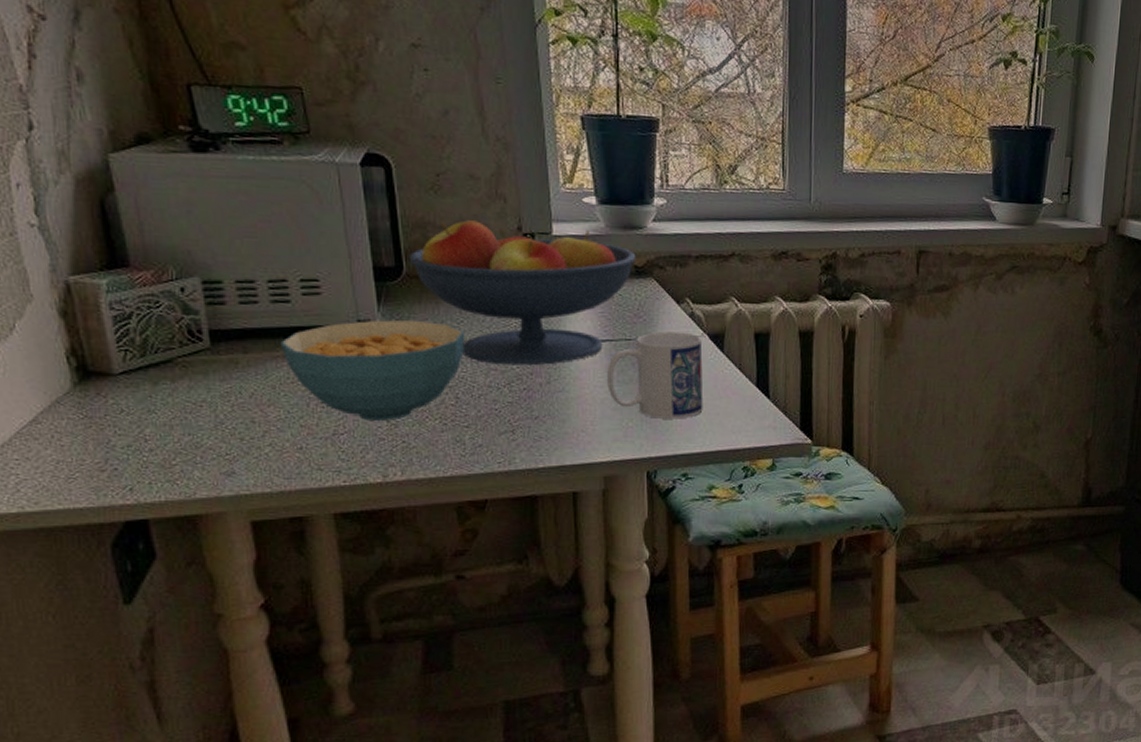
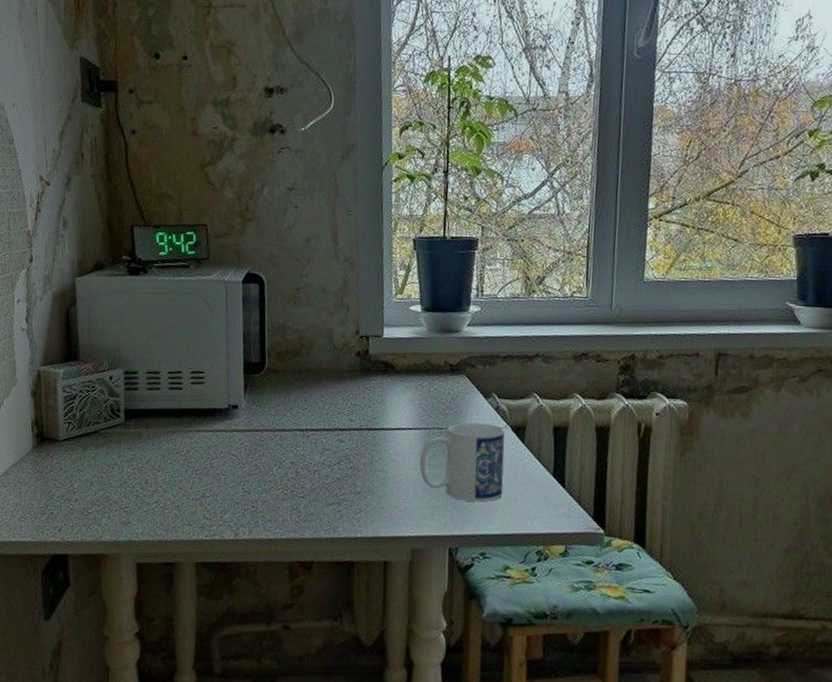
cereal bowl: present [280,319,465,422] -> none [172,405,308,488]
fruit bowl: present [408,220,636,366] -> none [270,325,452,448]

